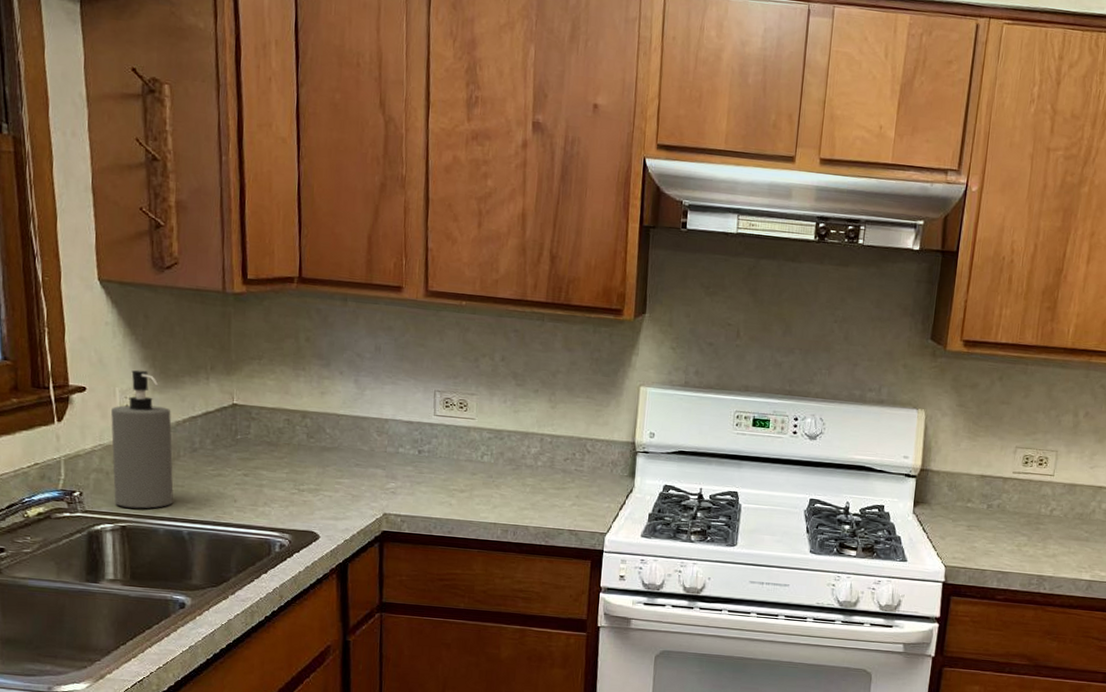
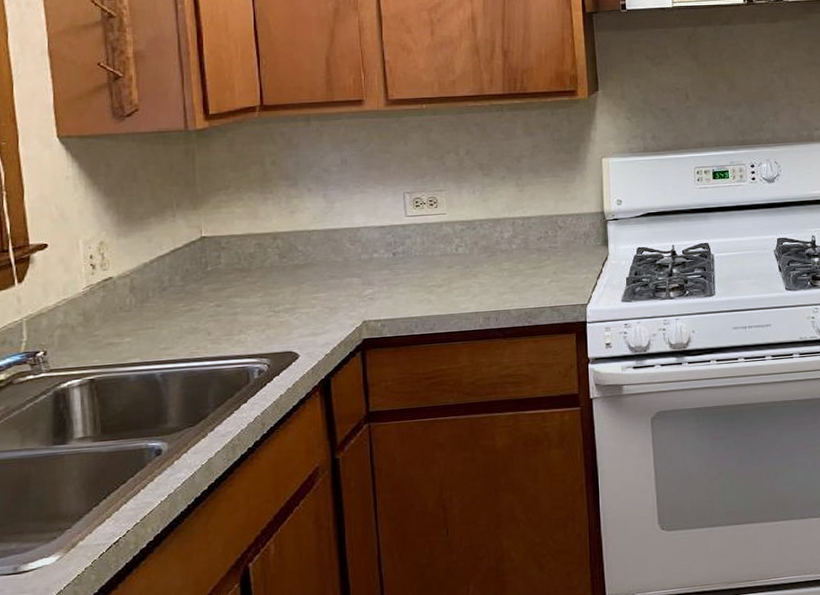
soap dispenser: present [111,369,174,509] -> none [75,218,144,360]

